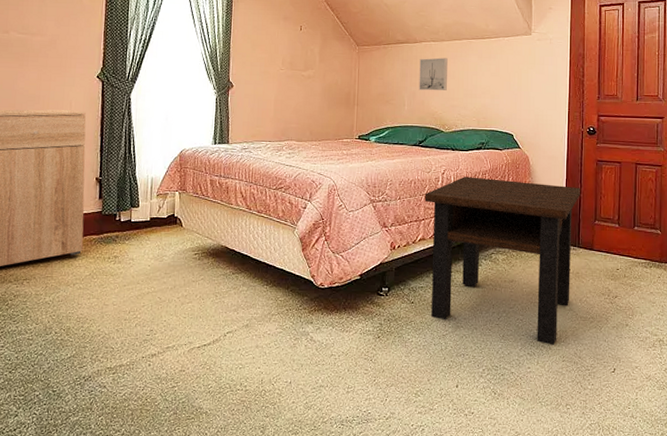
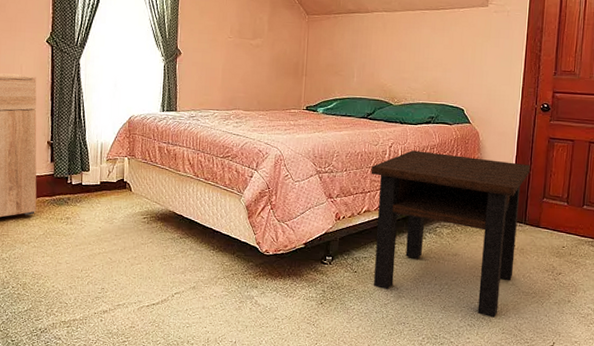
wall art: present [419,57,448,91] -> none [369,28,400,63]

